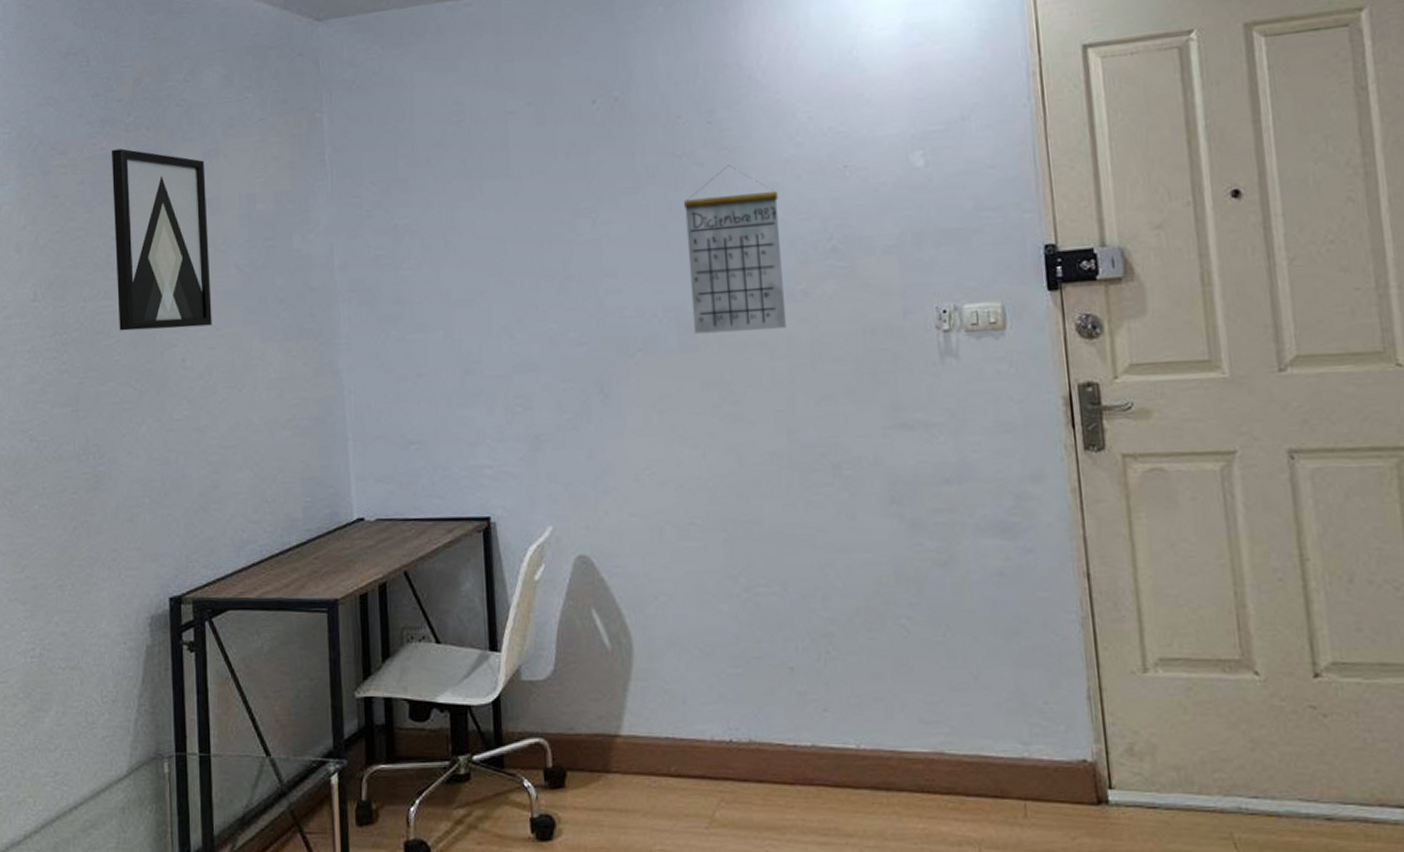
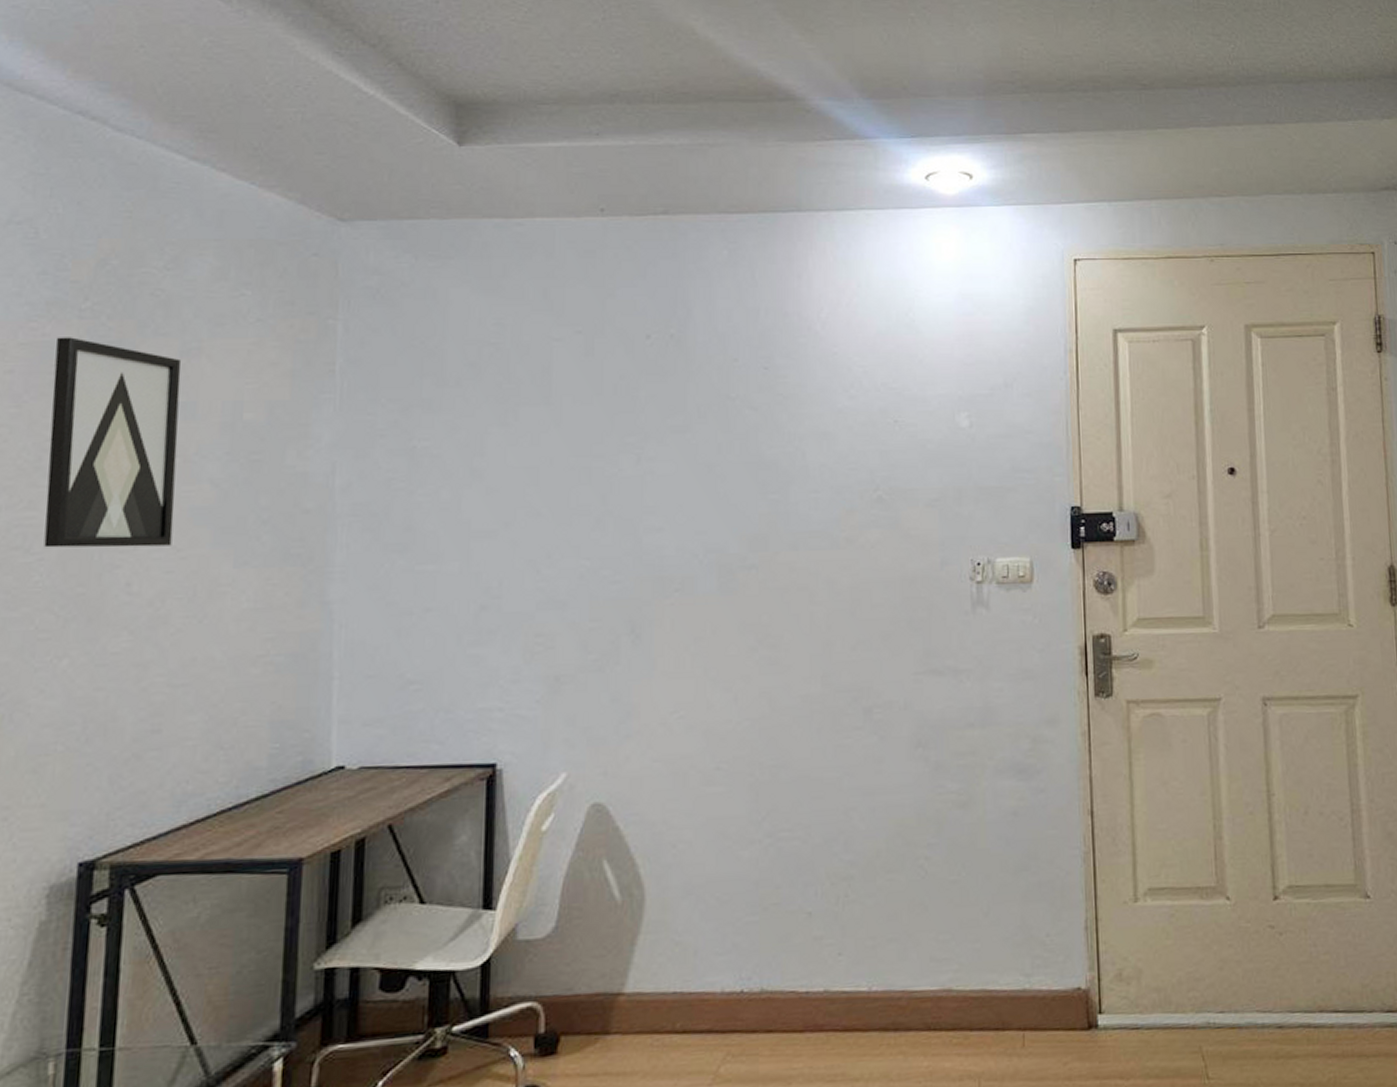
calendar: present [684,165,786,334] -> none [734,411,830,576]

